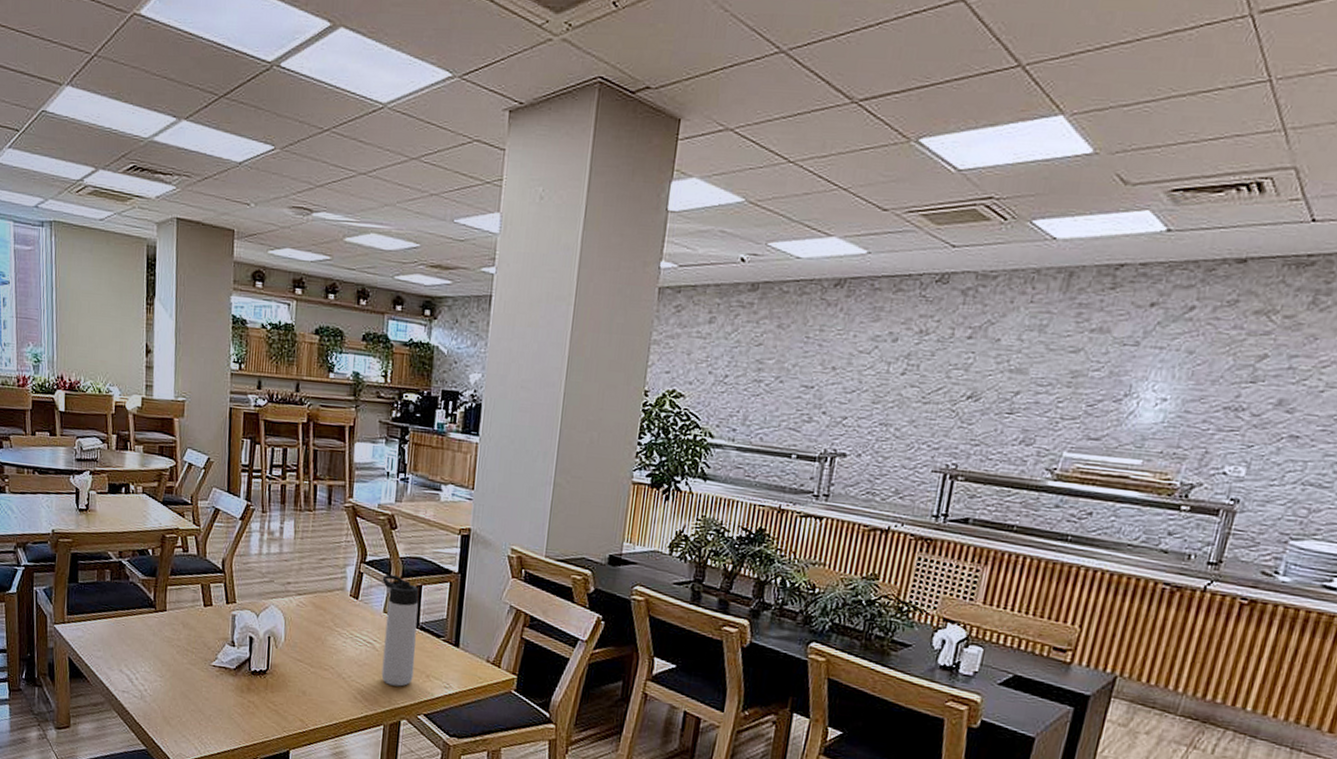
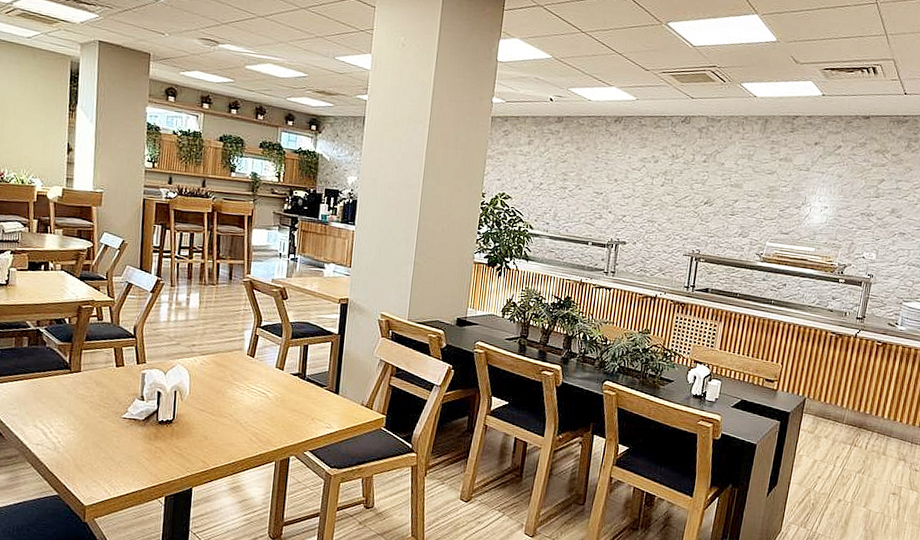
thermos bottle: present [381,574,419,687] -> none [273,336,306,429]

